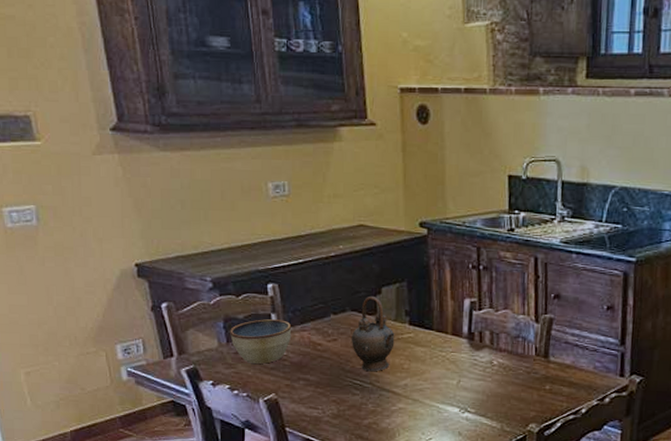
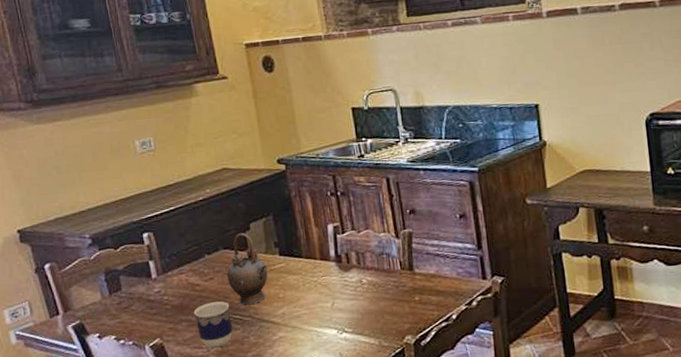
bowl: present [230,319,292,364] -> none [111,266,170,312]
cup: none [312,364,352,411] -> present [193,301,234,348]

